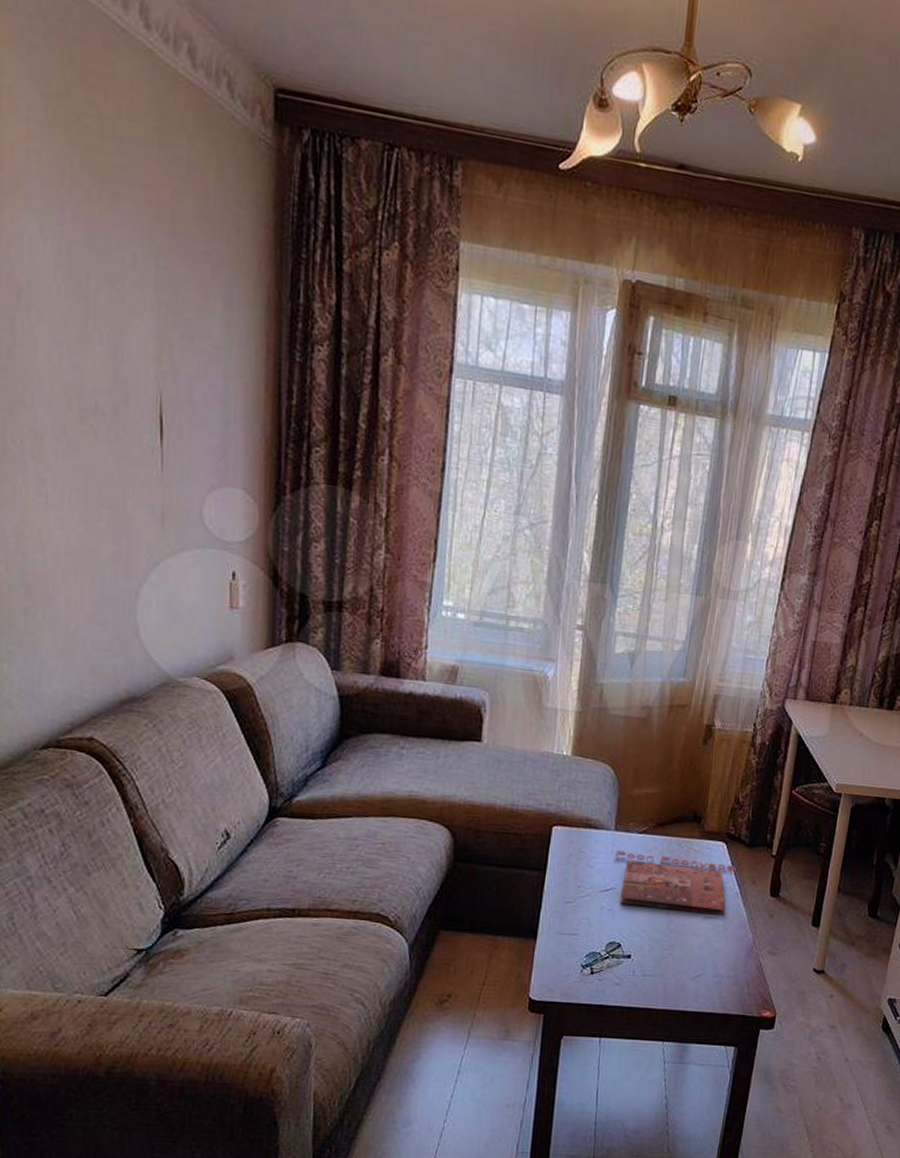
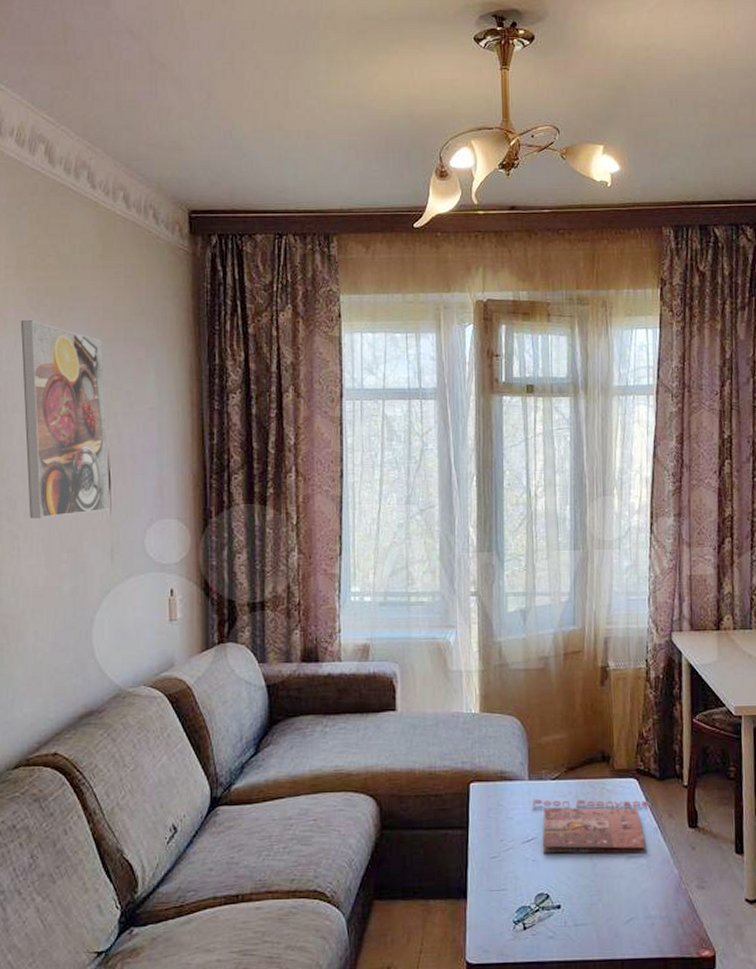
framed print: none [47,199,162,467] -> present [20,320,110,518]

